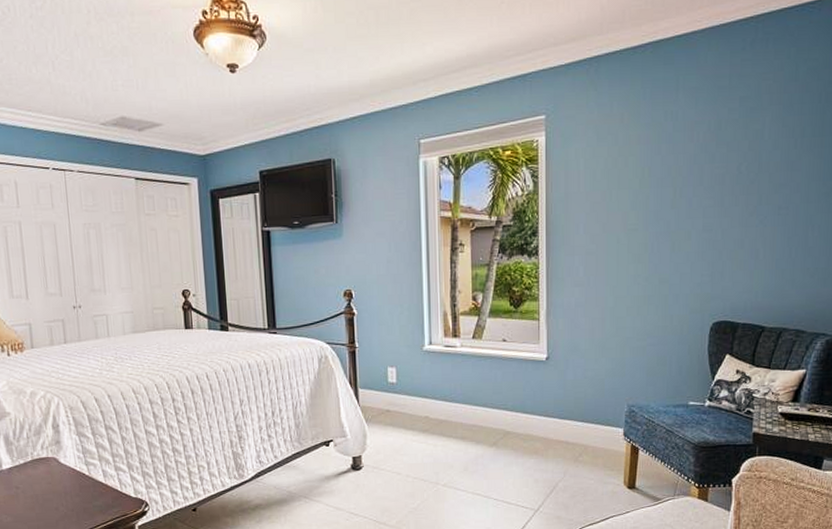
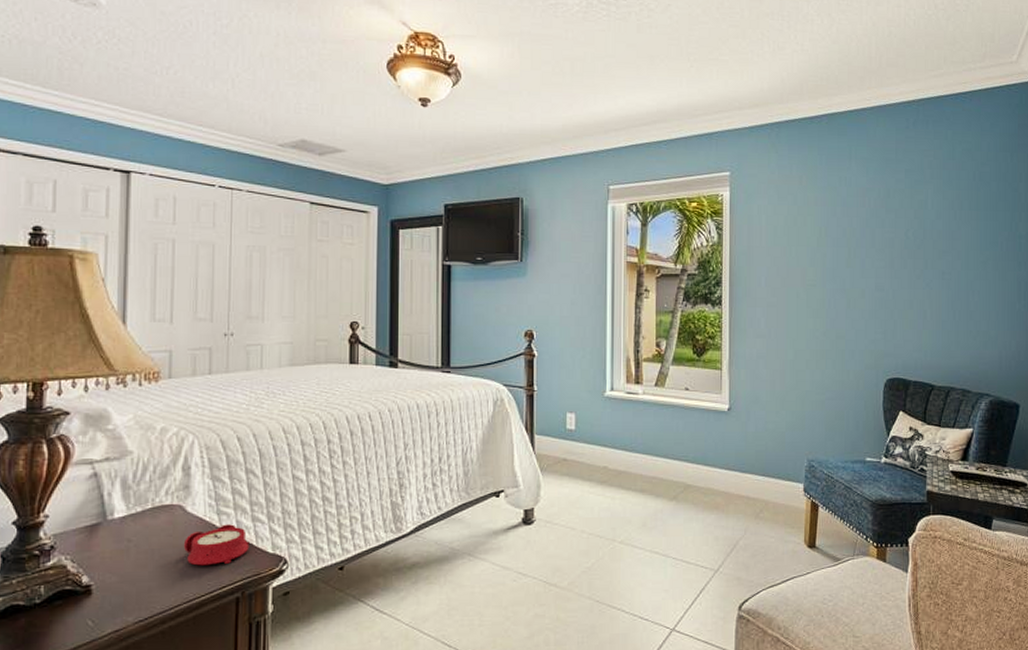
alarm clock: none [61,473,116,508] -> present [183,524,249,566]

